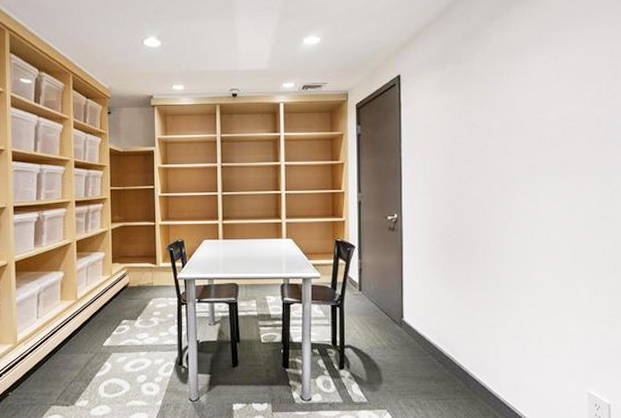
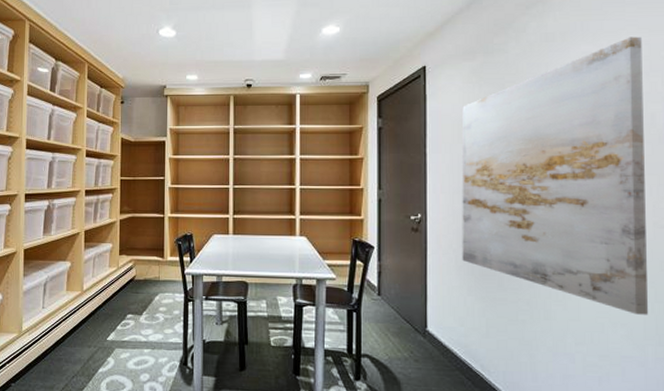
wall art: none [433,47,592,297] -> present [461,36,648,315]

